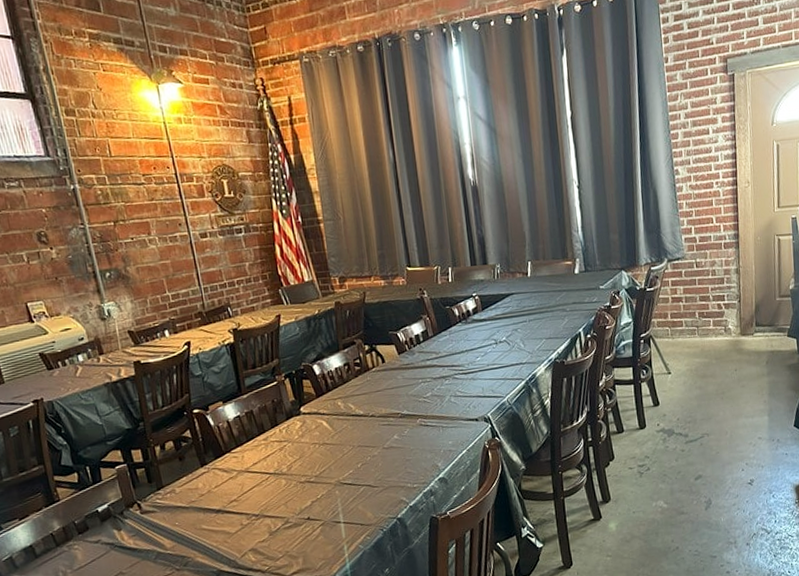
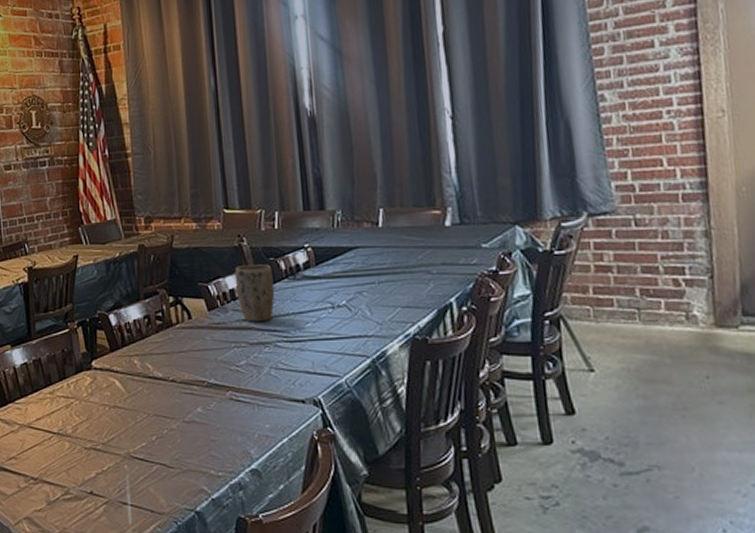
plant pot: none [419,312,452,361] -> present [235,264,275,322]

